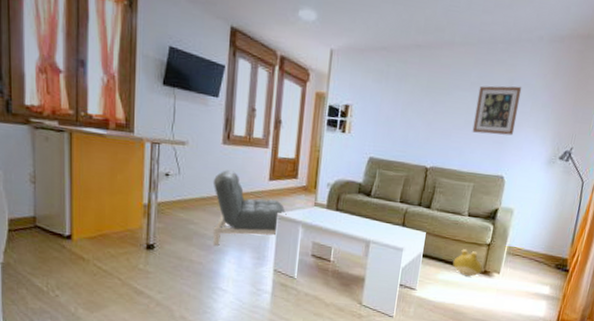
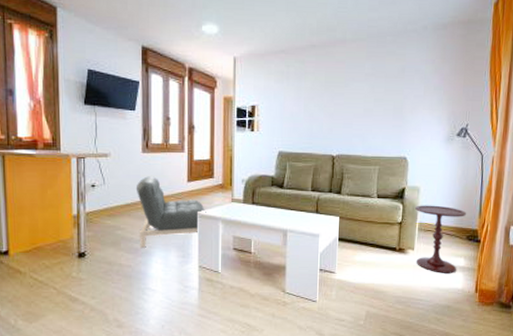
plush toy: present [453,249,483,277] -> none [368,229,398,256]
wall art: present [472,85,522,136] -> none [372,73,414,119]
side table: none [500,228,559,301] -> present [415,205,467,273]

